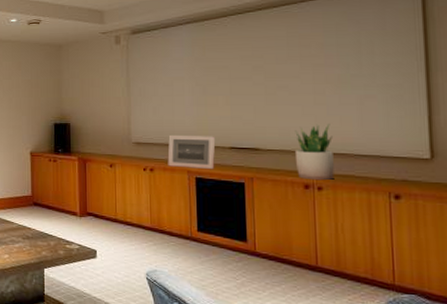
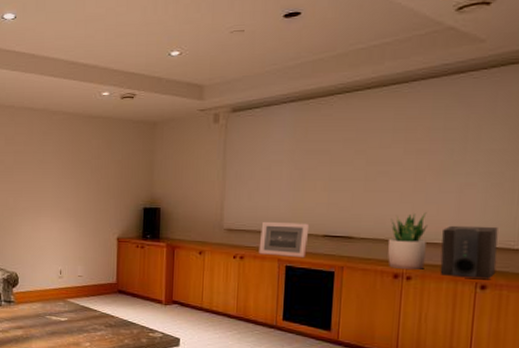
speaker: none [349,136,408,190] -> present [439,225,498,280]

